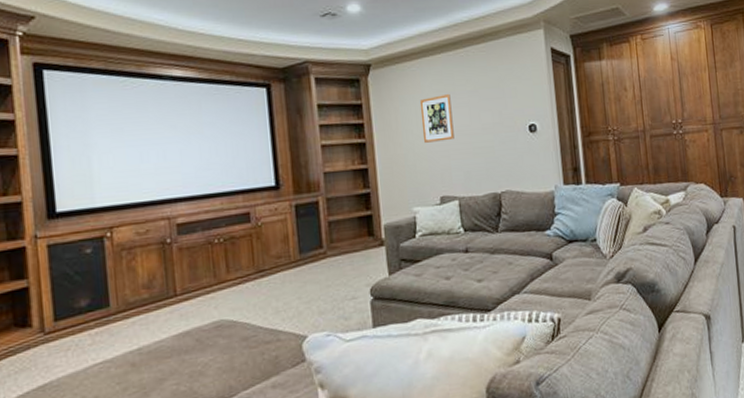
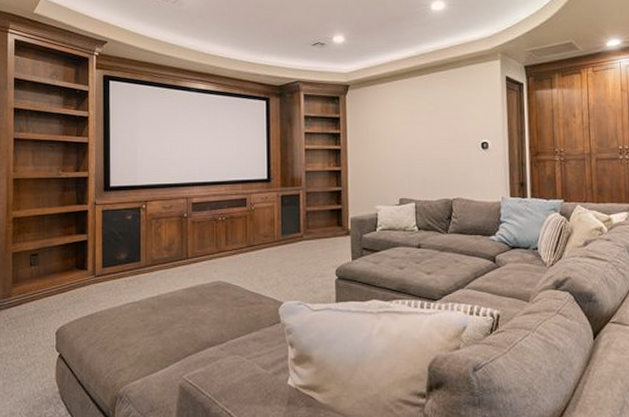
wall art: present [419,93,454,143] -> none [387,112,415,152]

